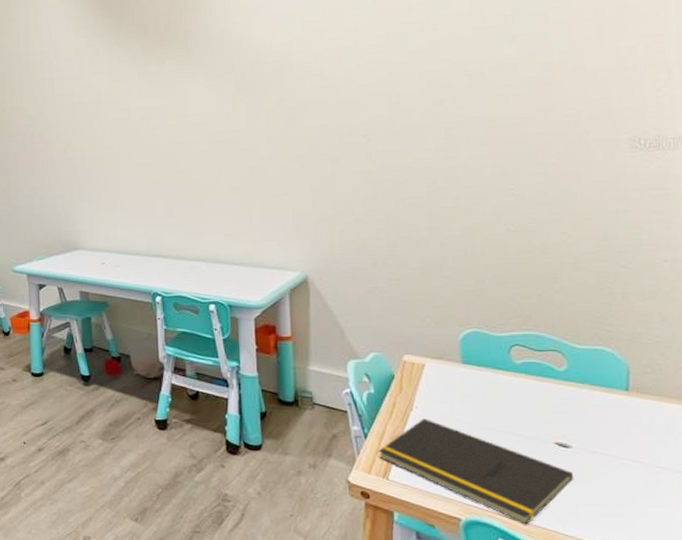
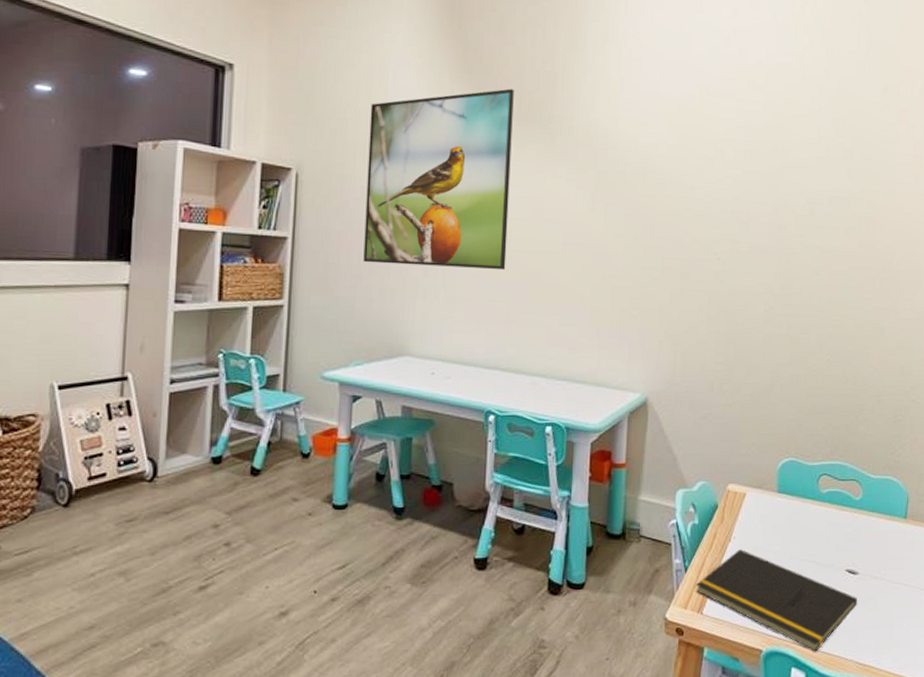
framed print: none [30,15,158,176] -> present [363,88,514,271]

